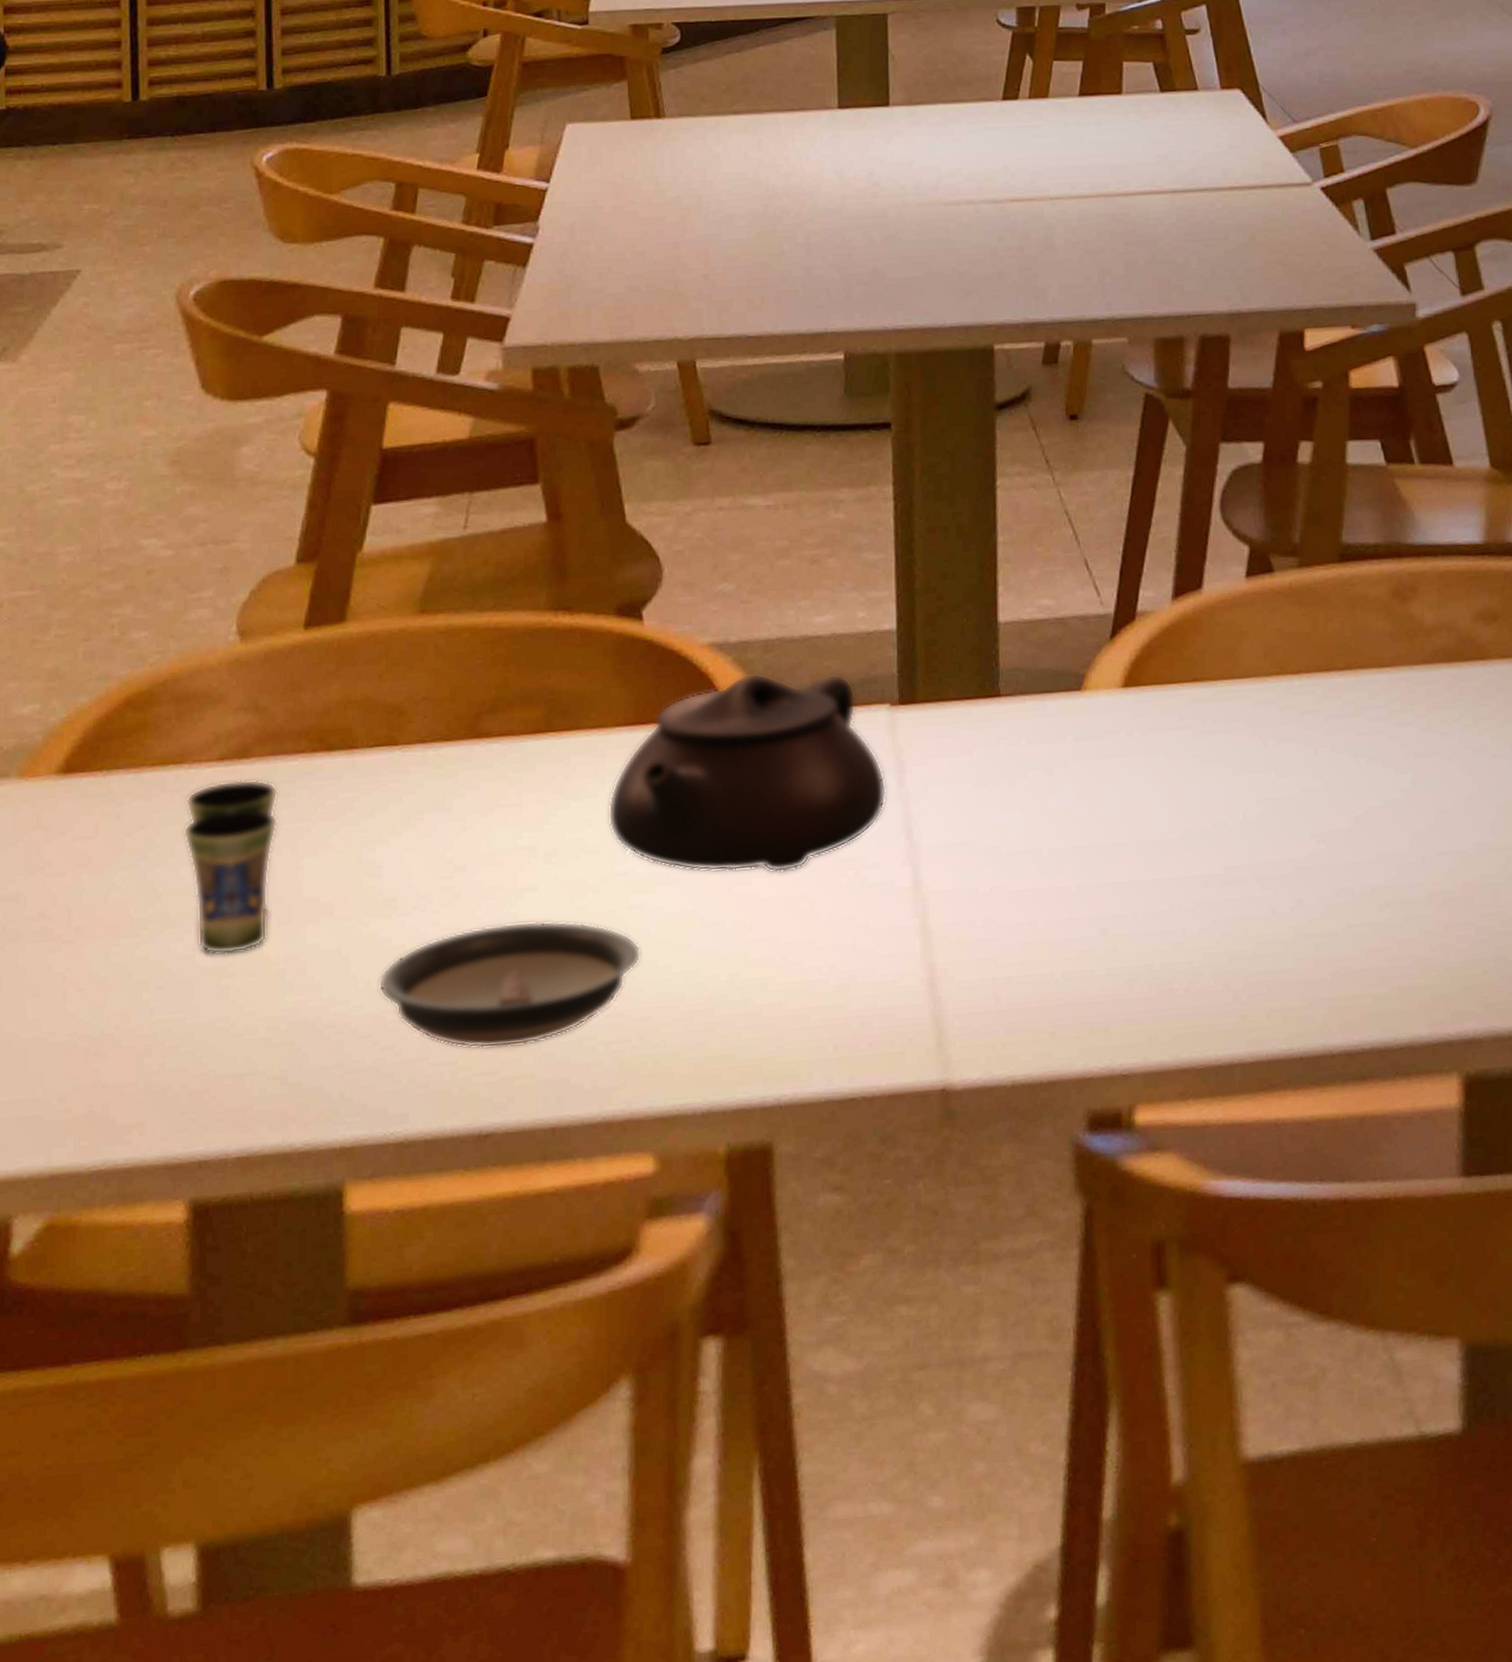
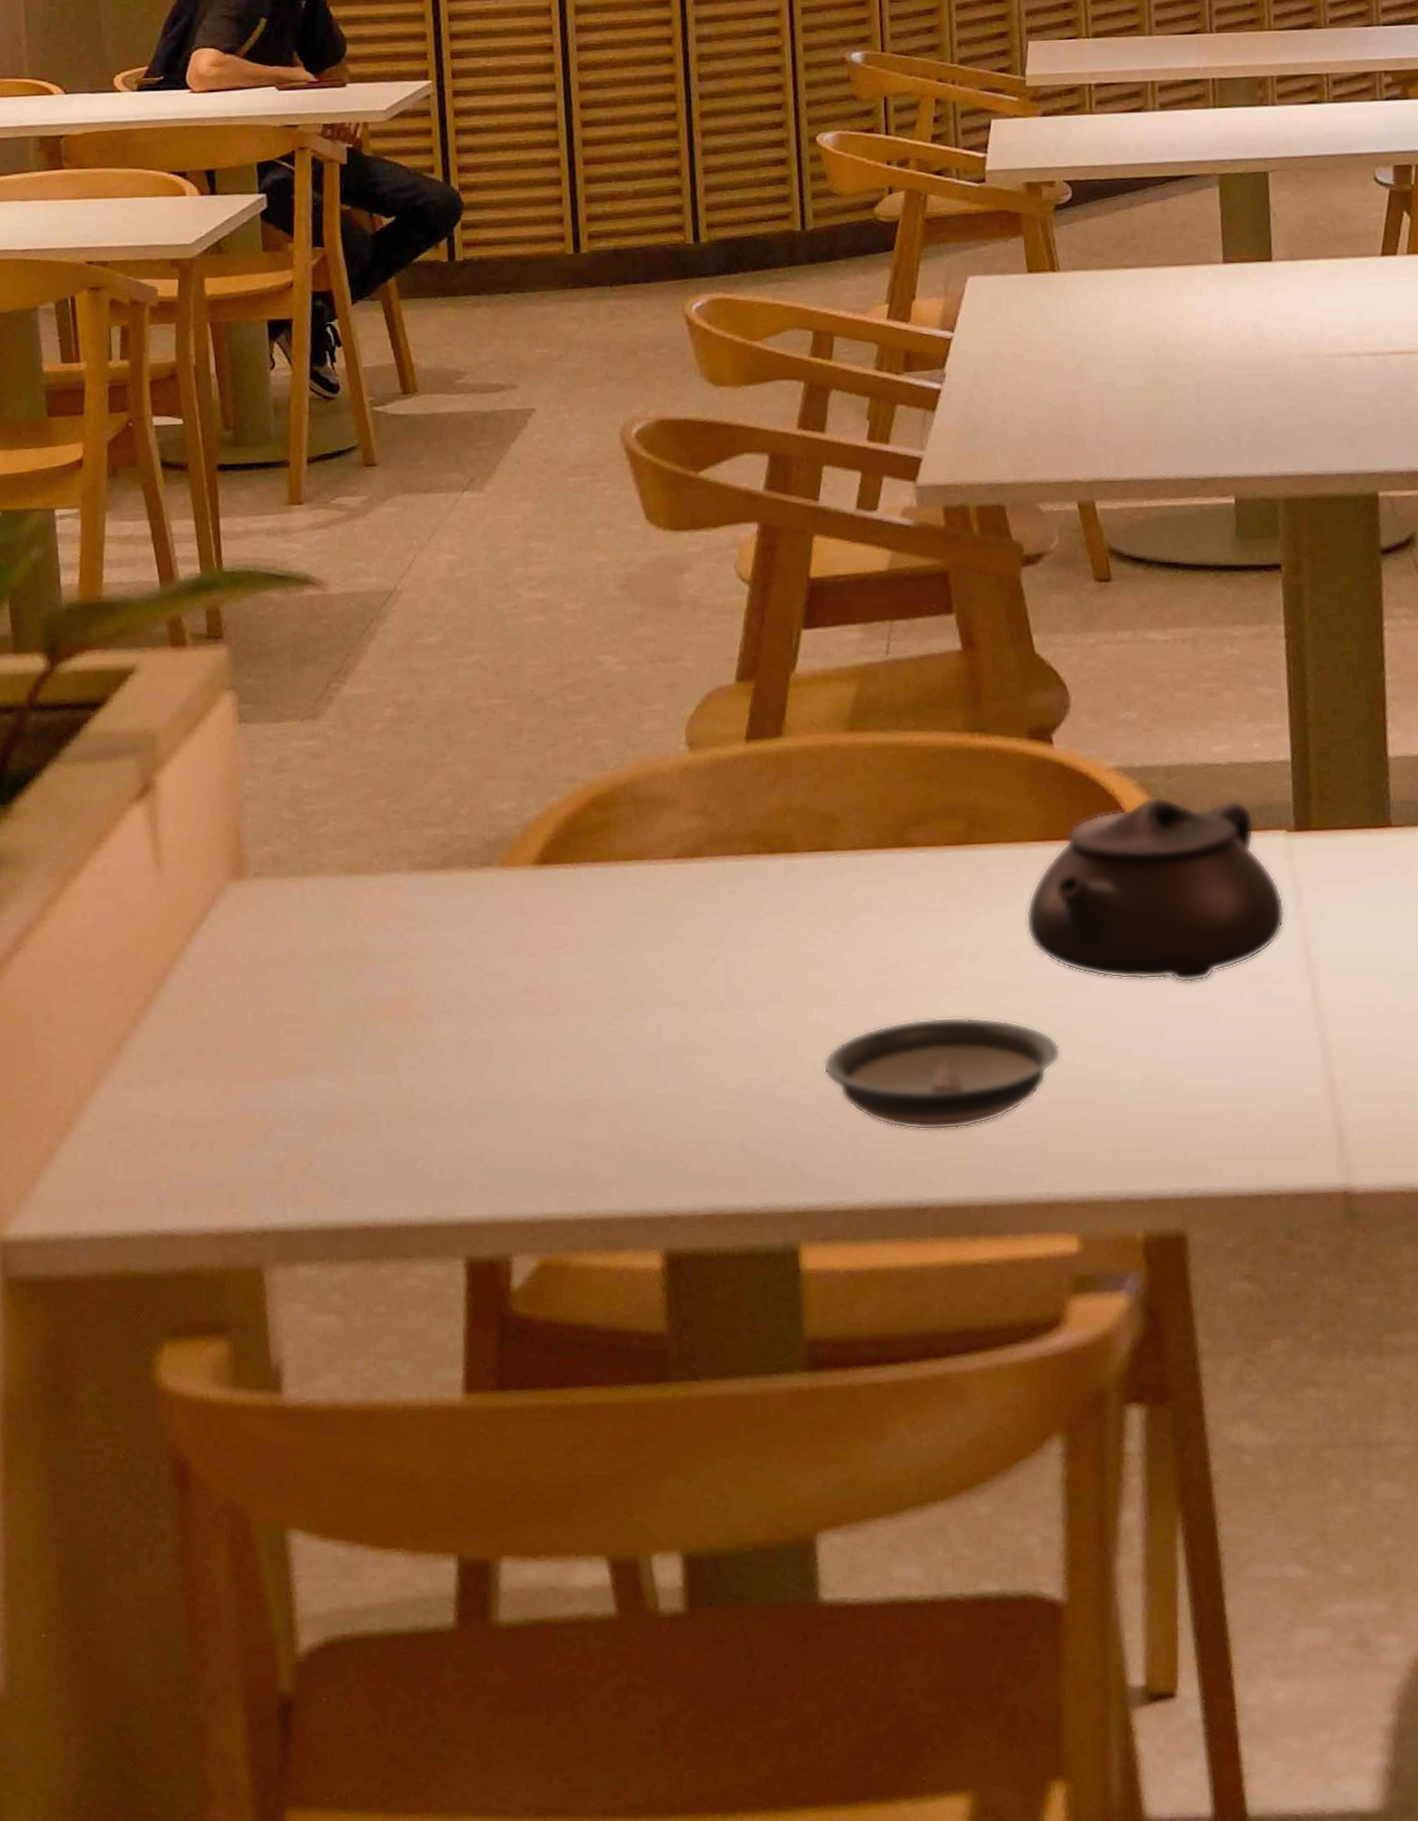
cup: present [183,779,279,955] -> none [645,876,730,1033]

